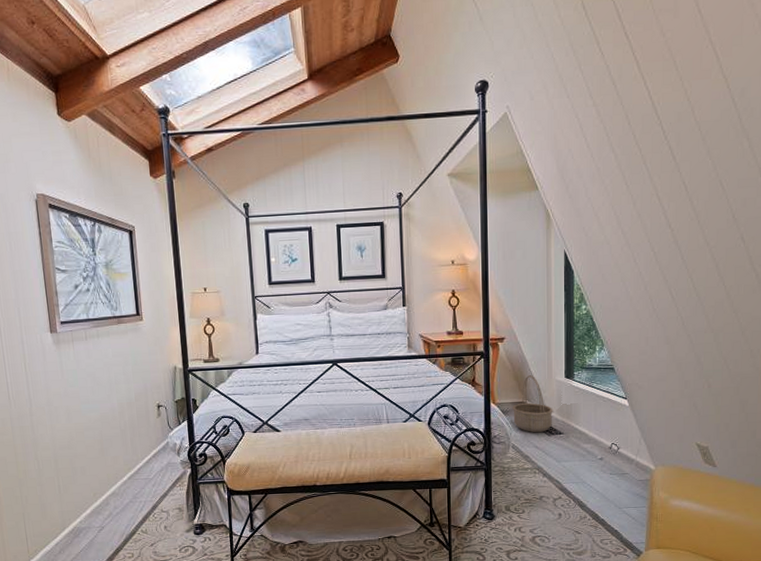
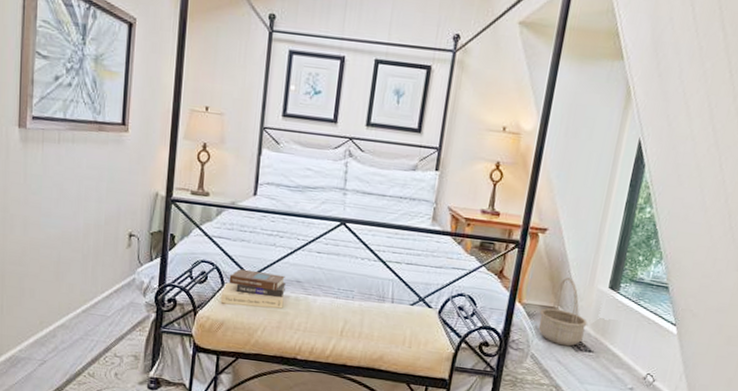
books: none [243,416,297,450] -> present [220,268,286,309]

